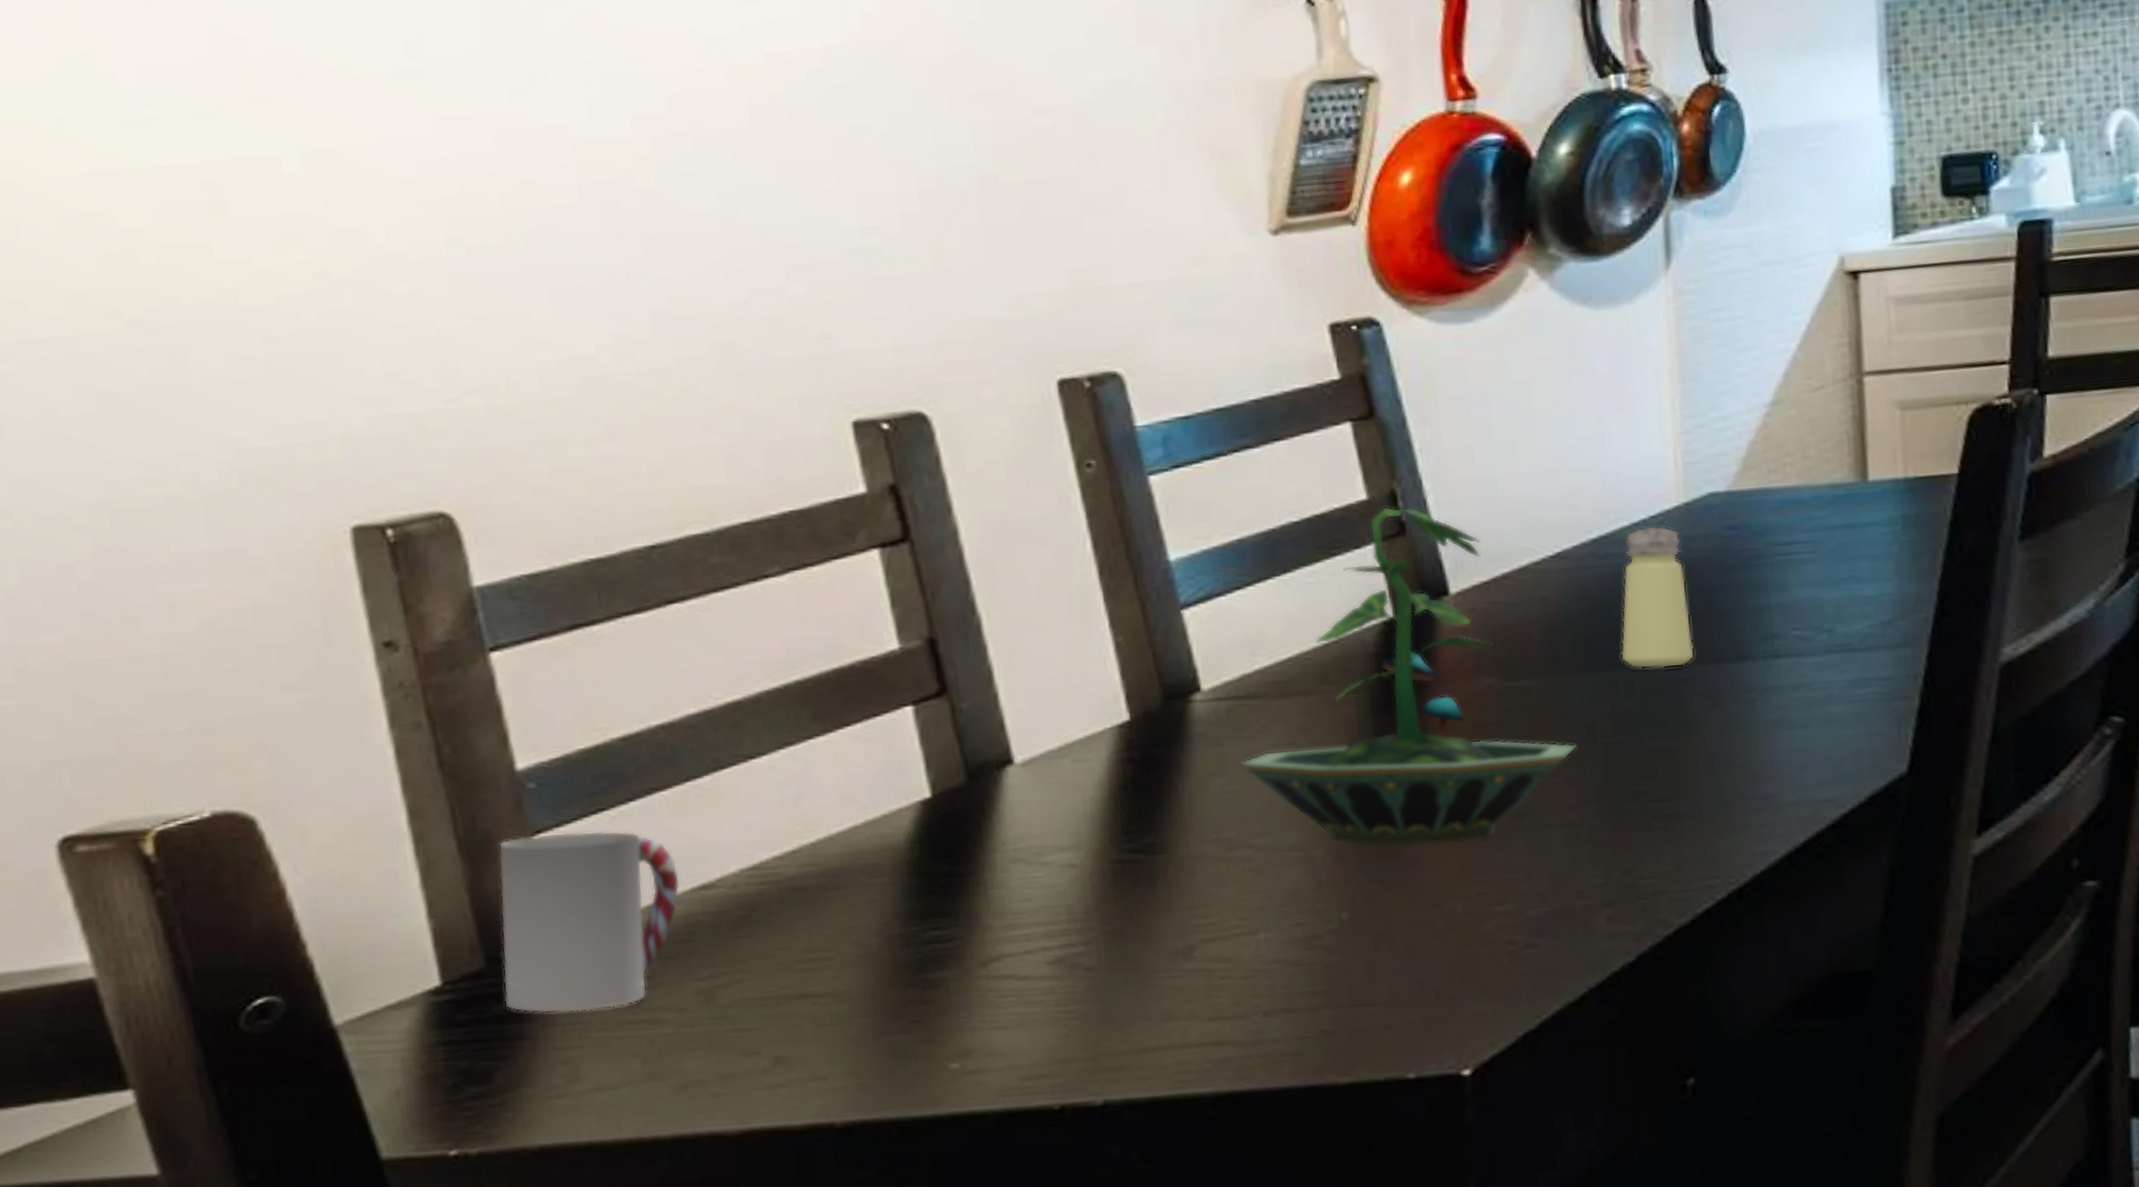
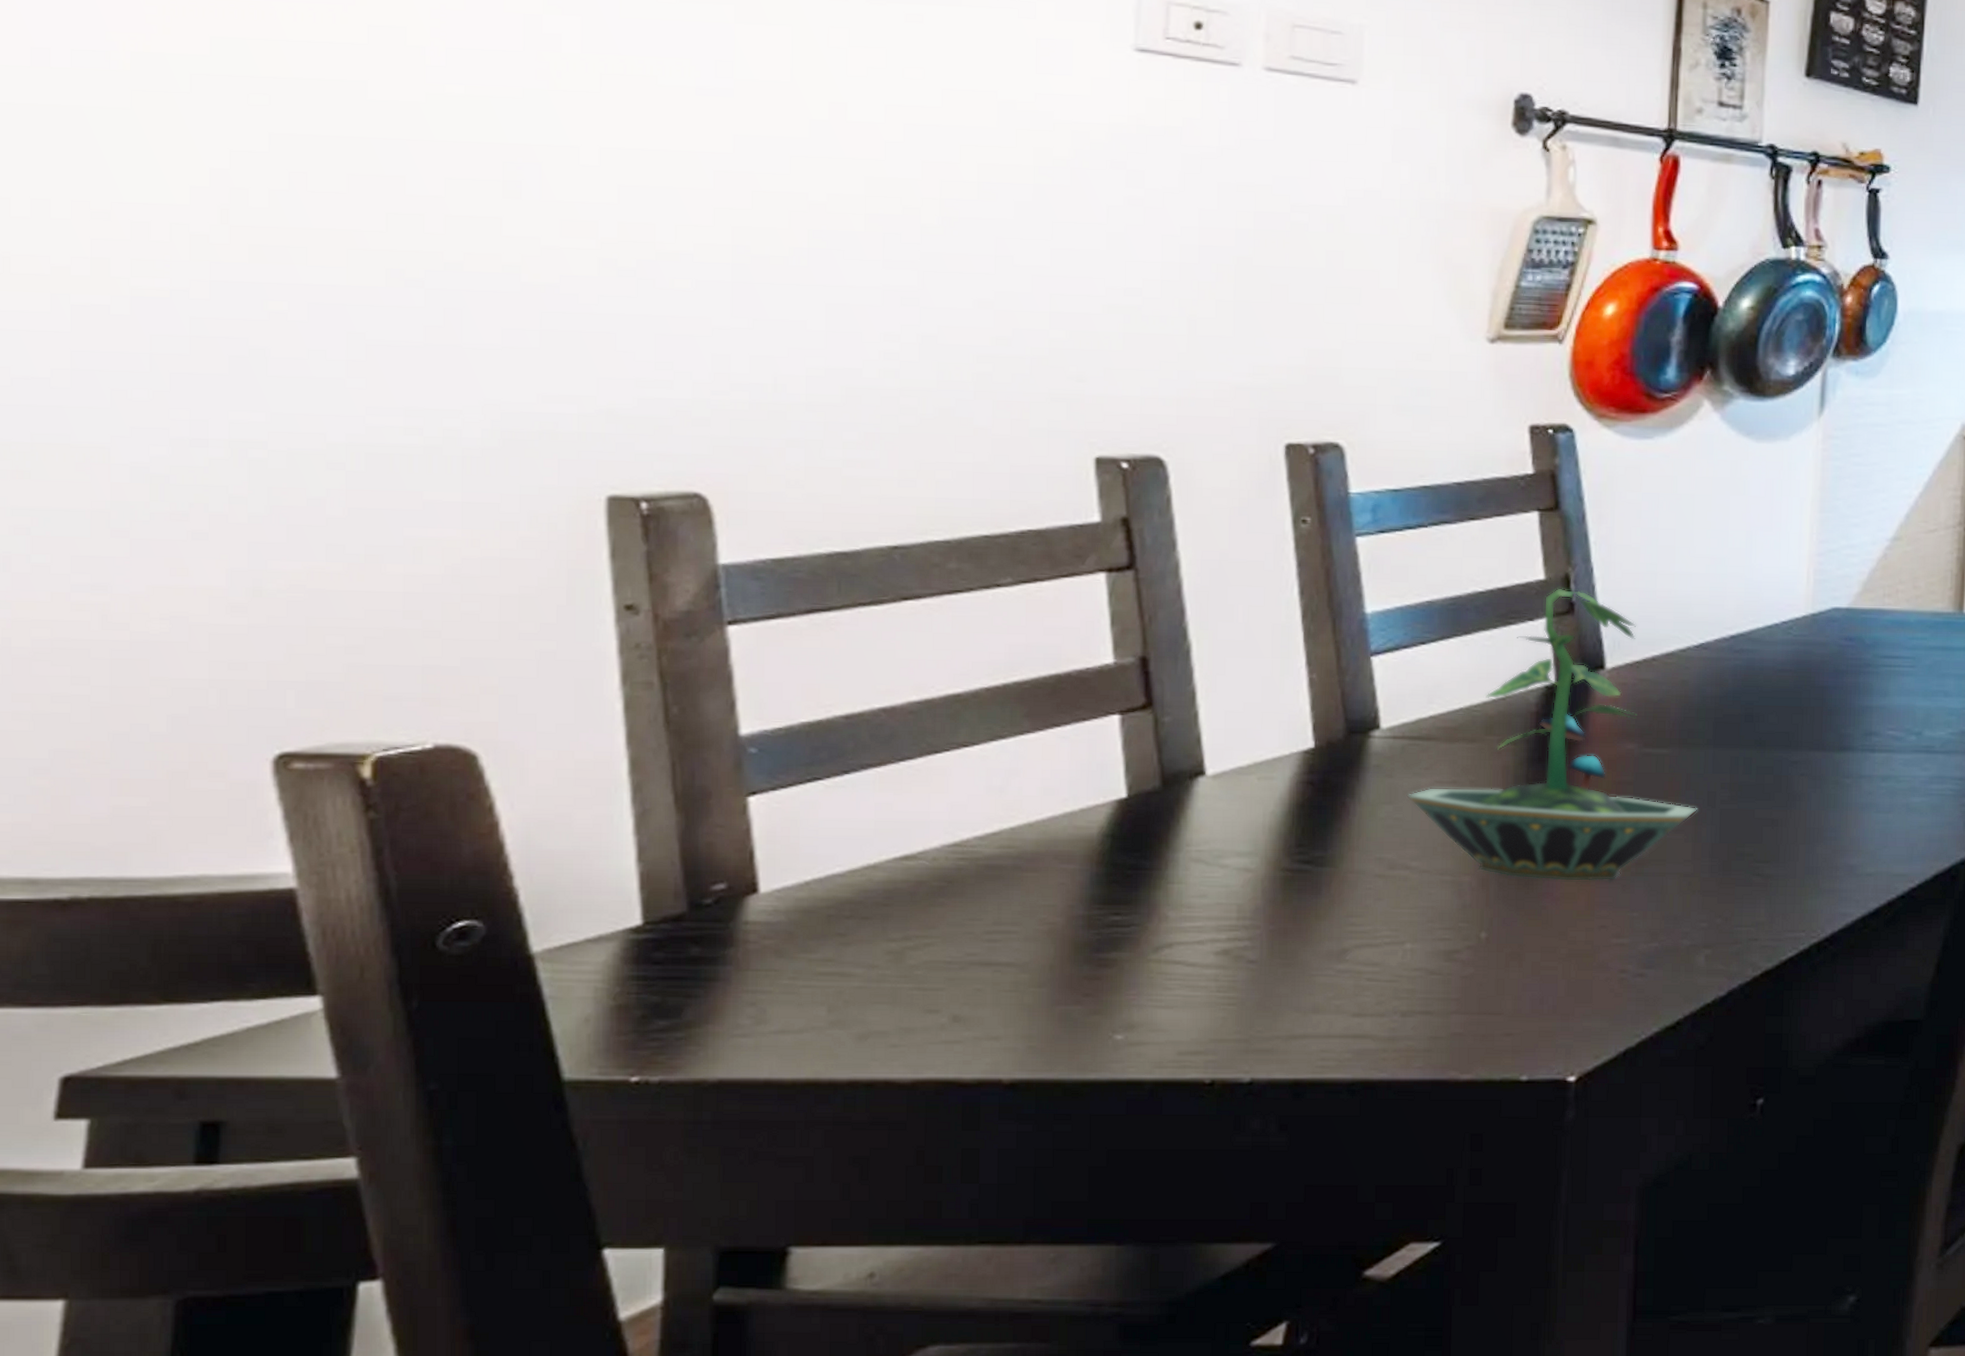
cup: present [498,830,680,1013] -> none [702,795,884,960]
saltshaker: present [1620,526,1694,669] -> none [1744,630,1806,751]

